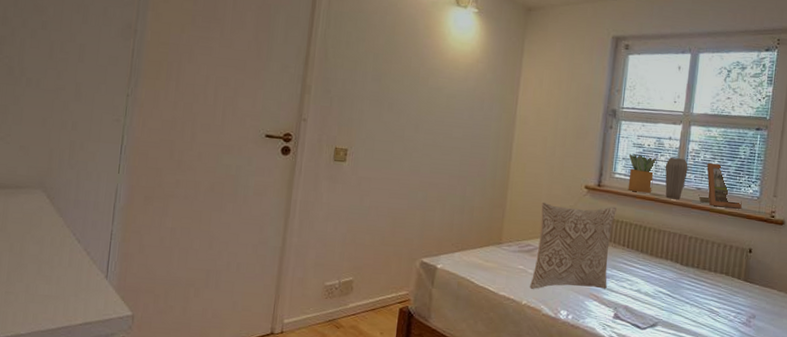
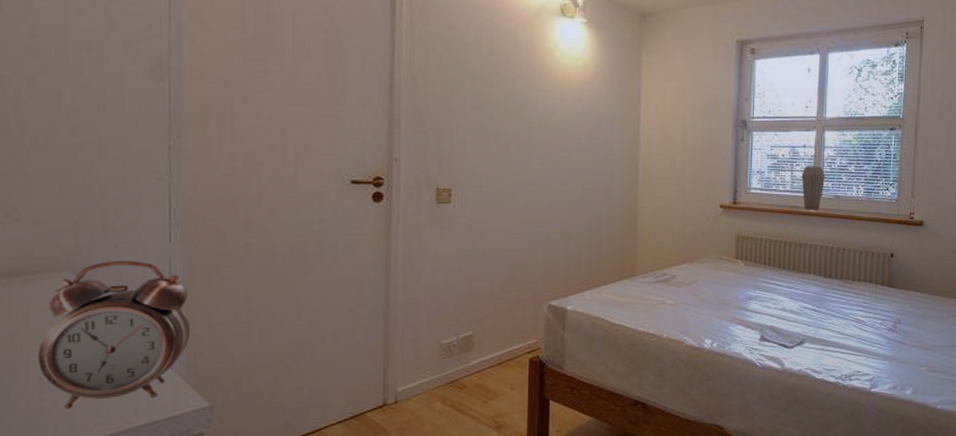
alarm clock: none [9,184,128,303] -> present [38,260,191,409]
pillow: present [530,202,617,289] -> none [670,224,755,320]
potted plant: present [628,154,657,194] -> none [763,166,793,207]
picture frame: present [698,162,742,210] -> none [837,168,881,215]

